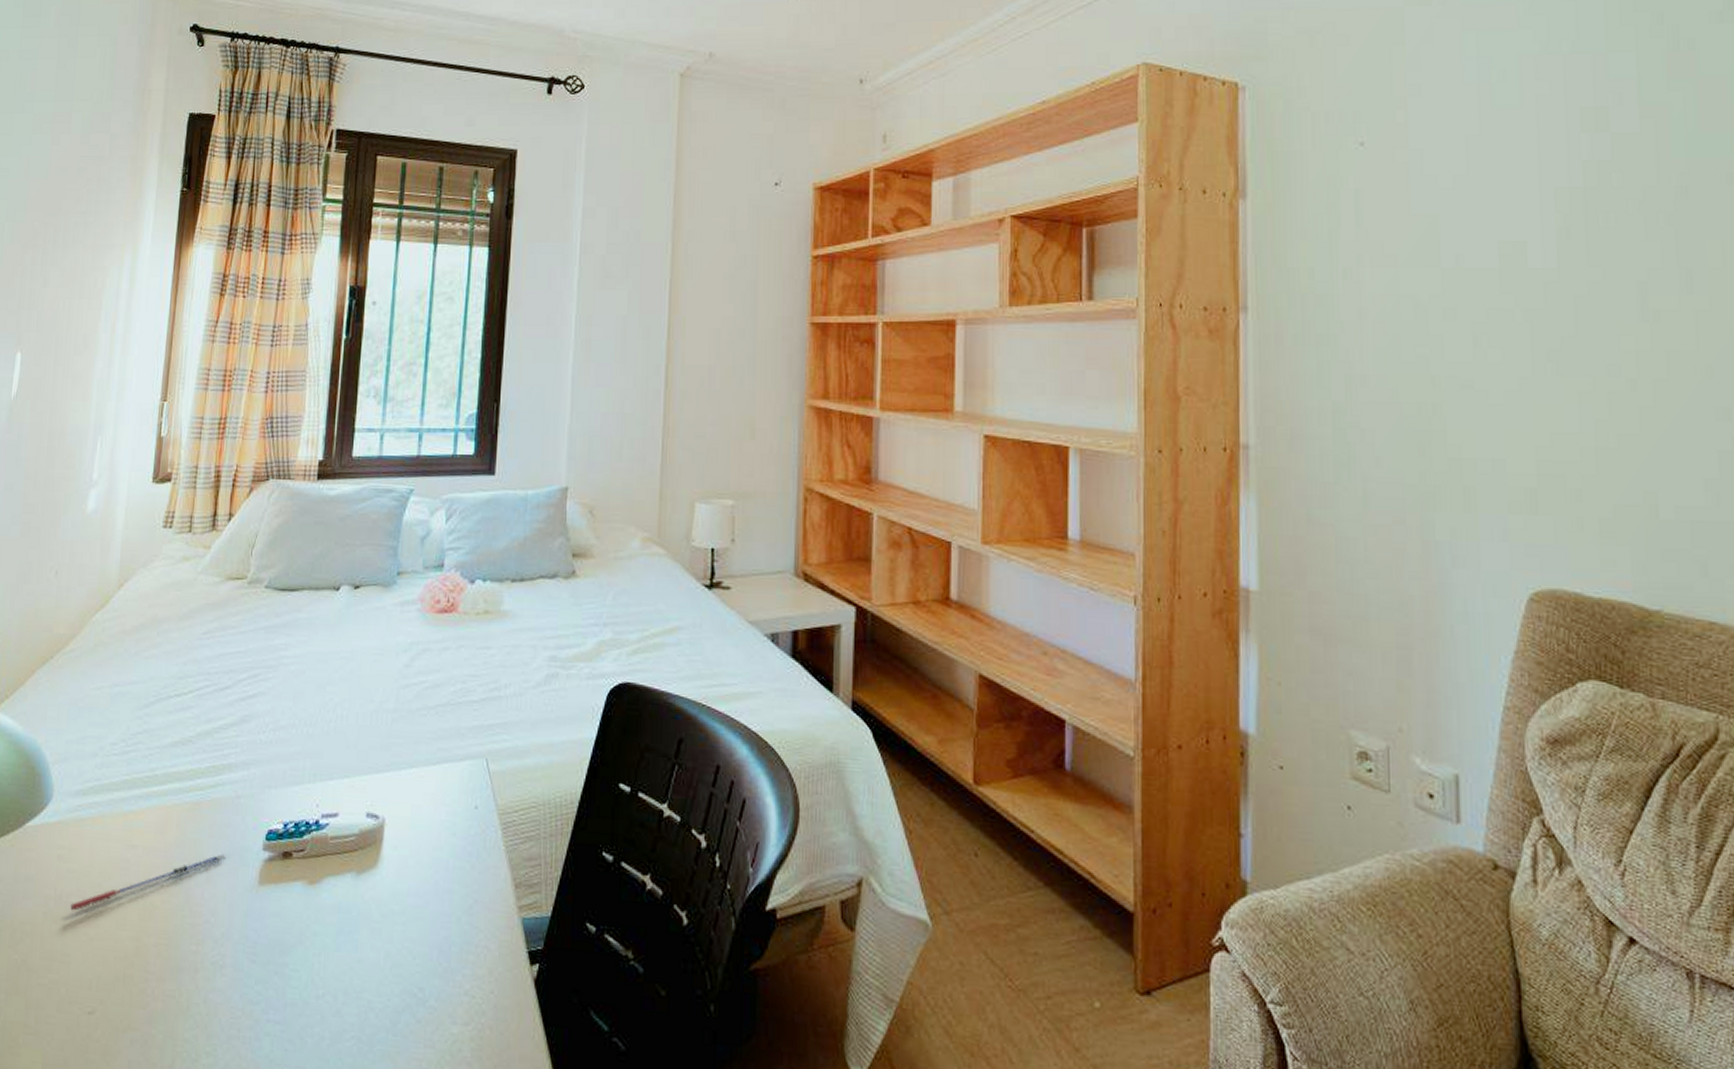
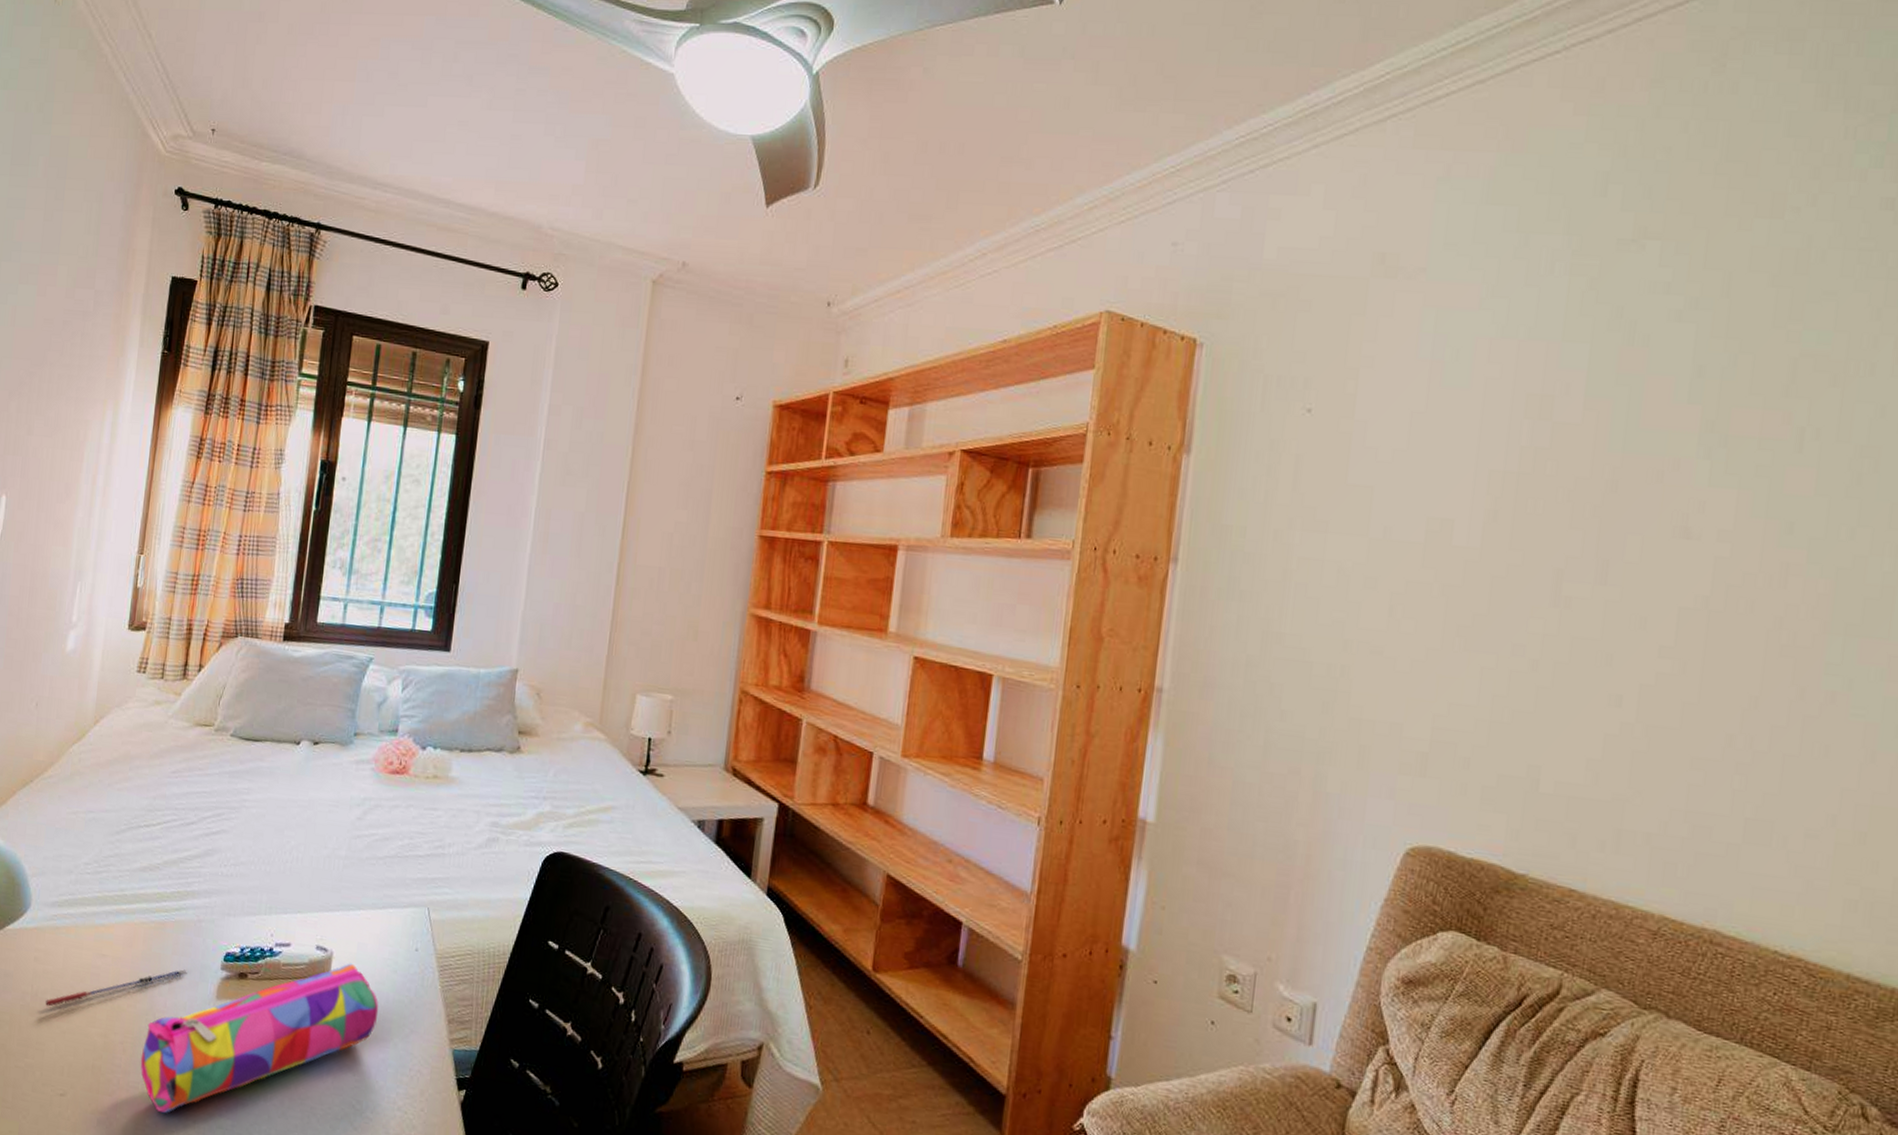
pencil case: none [177,829,438,1025] -> present [140,963,379,1114]

